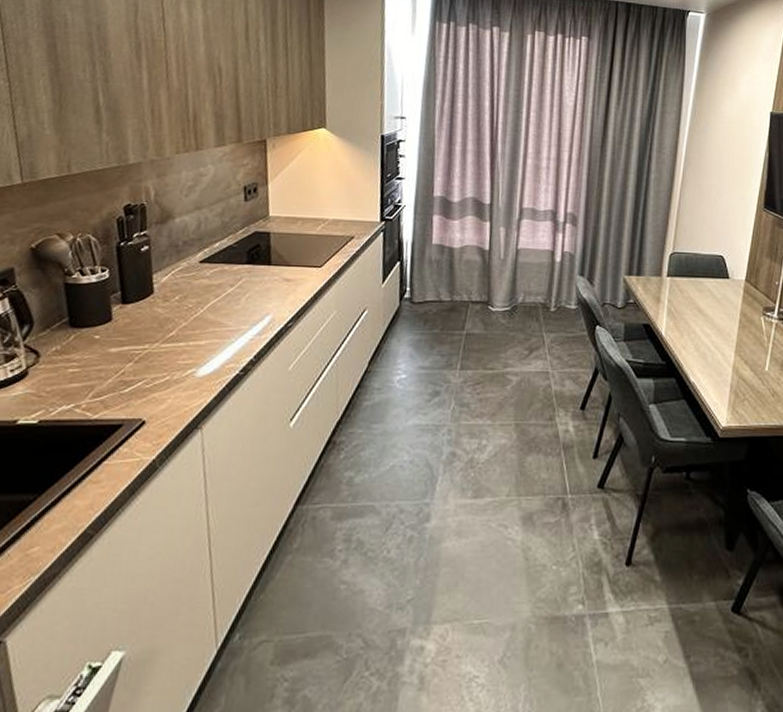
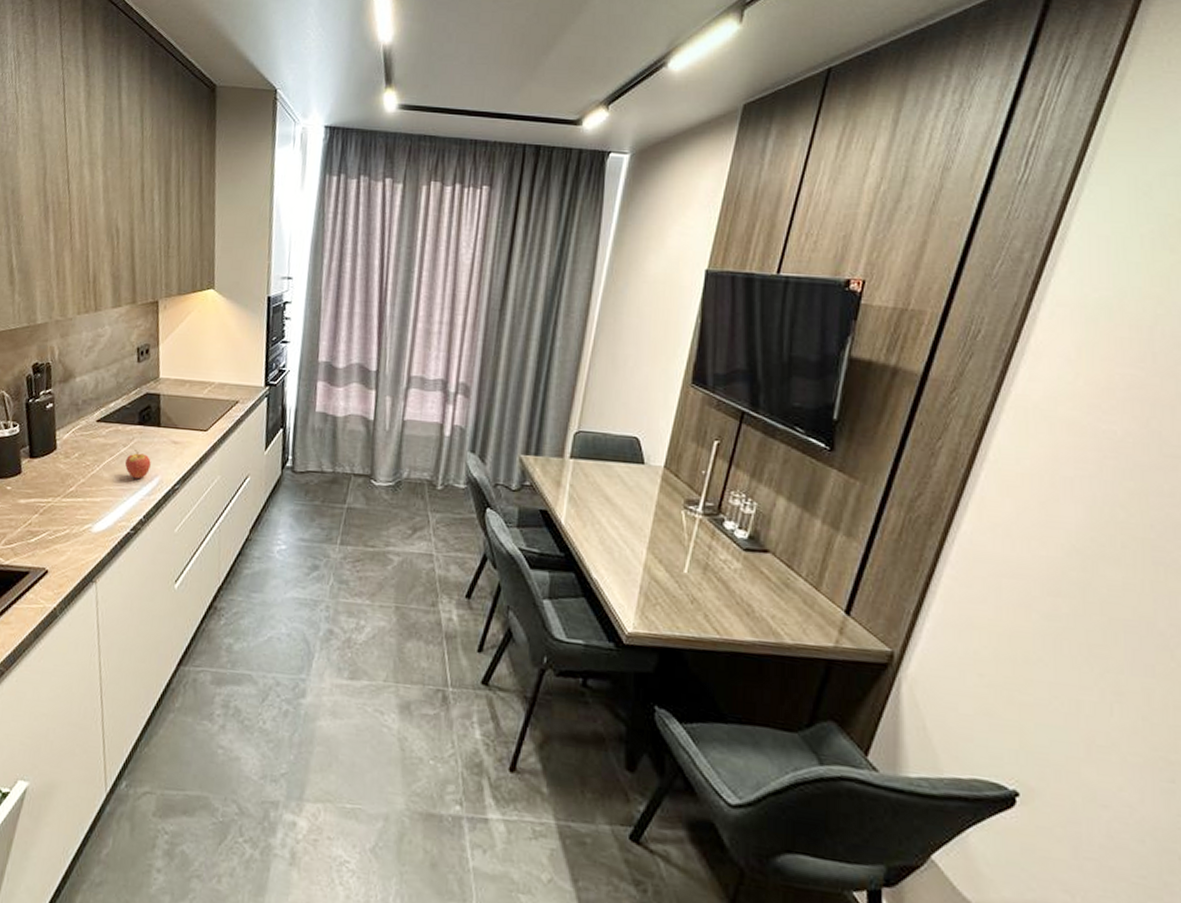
fruit: none [232,289,262,319] -> present [124,450,151,480]

